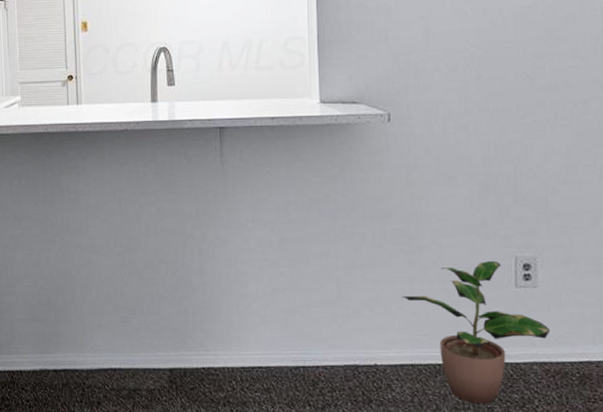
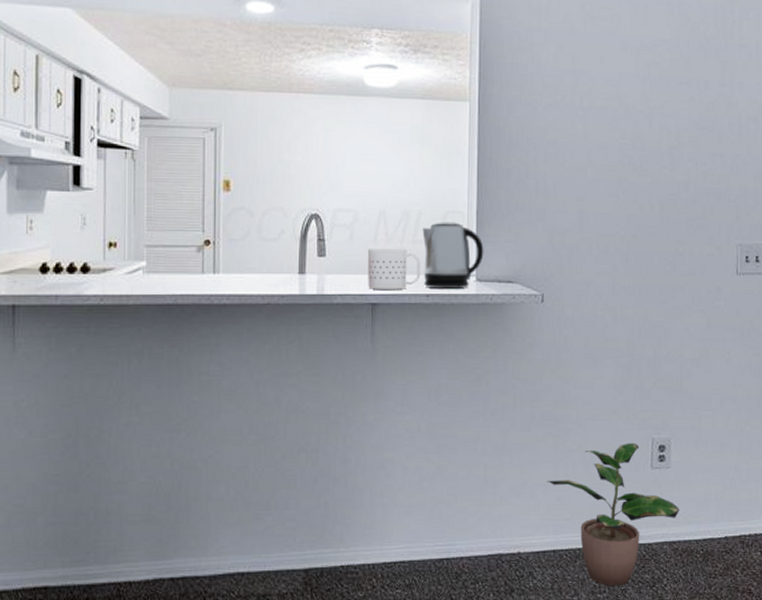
mug: none [213,76,265,114] -> present [367,249,420,289]
kettle: none [264,47,327,111] -> present [422,222,484,289]

